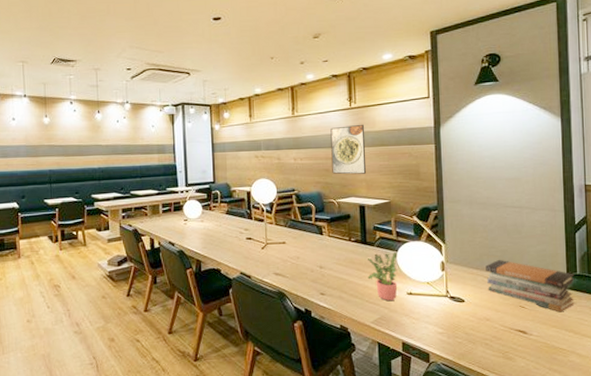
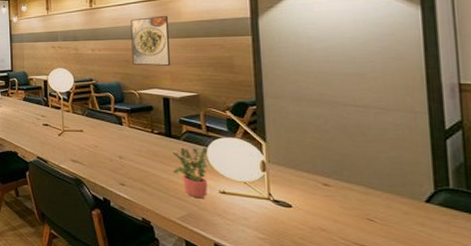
book stack: present [486,259,575,313] -> none [319,163,447,232]

